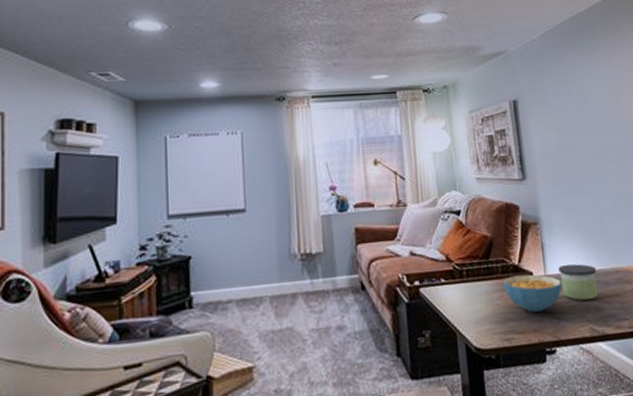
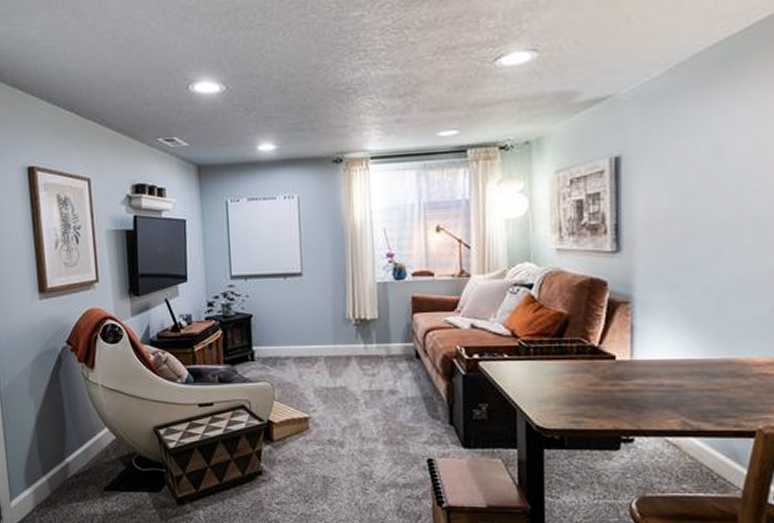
cereal bowl: present [503,274,562,313] -> none [577,357,651,399]
candle: present [558,264,598,301] -> none [650,351,702,392]

